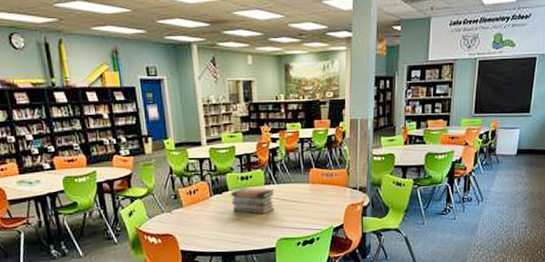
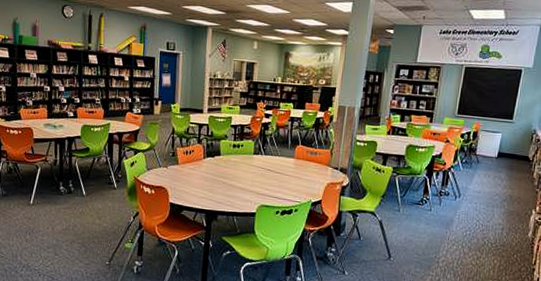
book stack: present [230,188,275,214] -> none [221,155,262,181]

